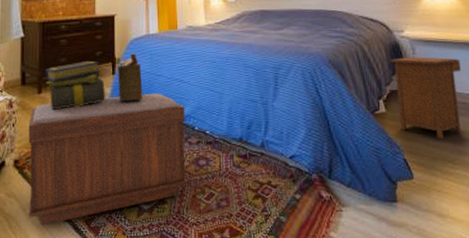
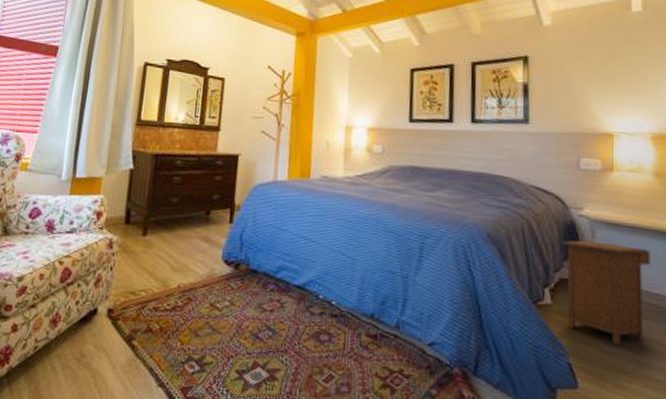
bench: present [28,93,189,226] -> none [117,248,310,389]
stack of books: present [45,61,105,110] -> none [152,204,220,256]
decorative box: present [117,53,143,102] -> none [234,201,264,257]

